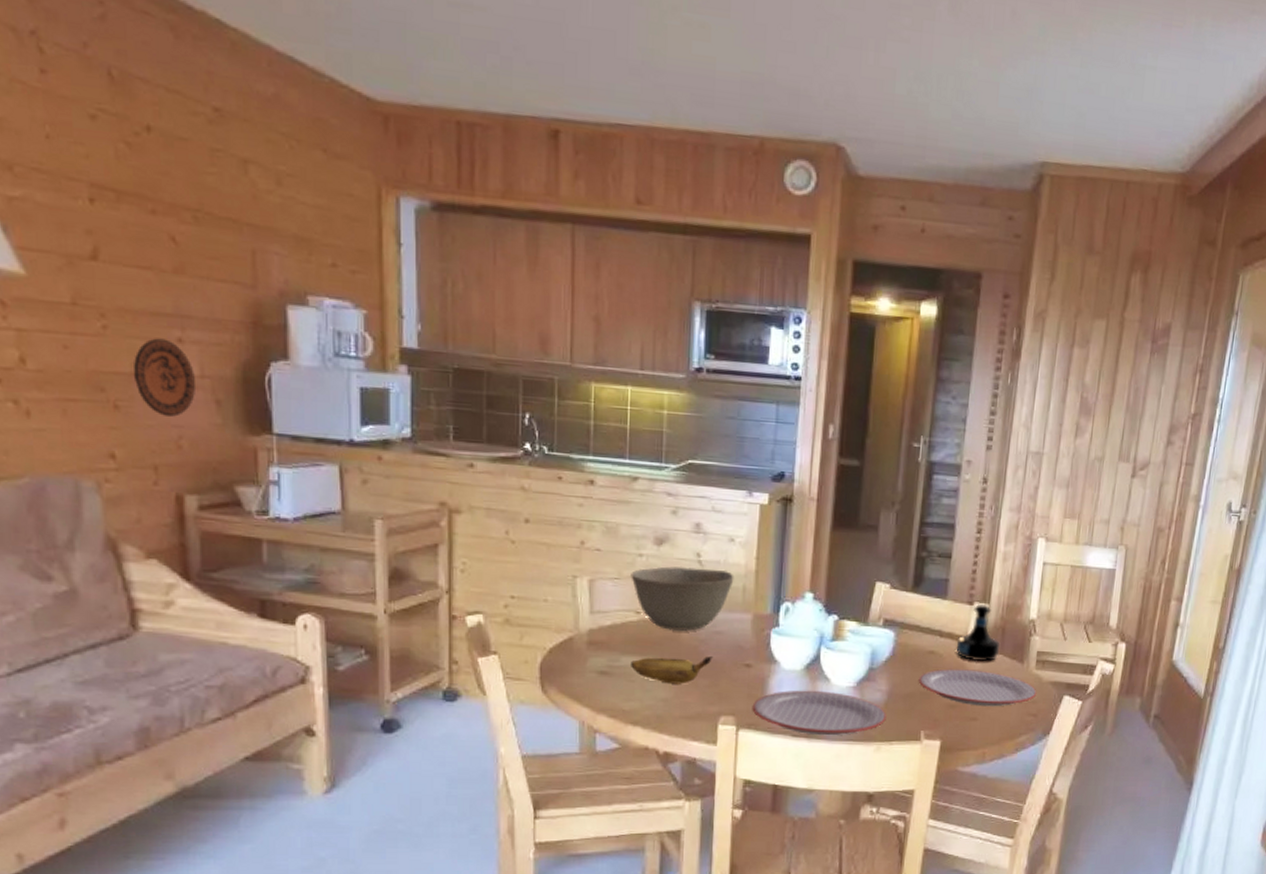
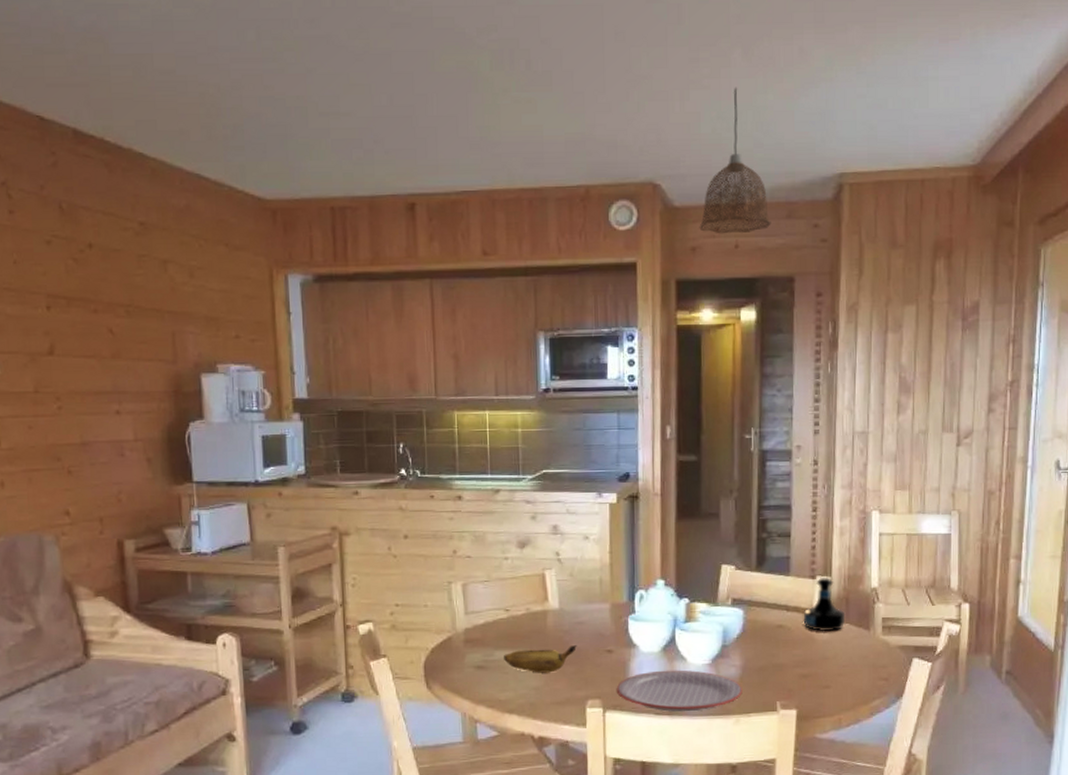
decorative plate: present [134,338,195,417] -> none [82,412,131,476]
bowl: present [631,566,734,631] -> none [499,565,591,625]
pendant lamp: none [883,45,963,217] -> present [699,87,771,234]
plate: present [918,668,1037,707] -> none [769,639,886,674]

